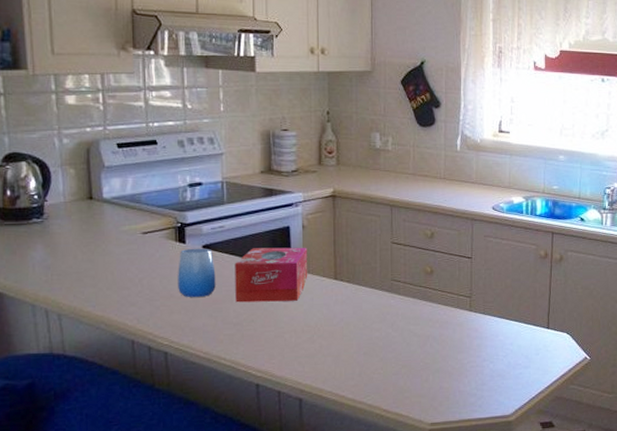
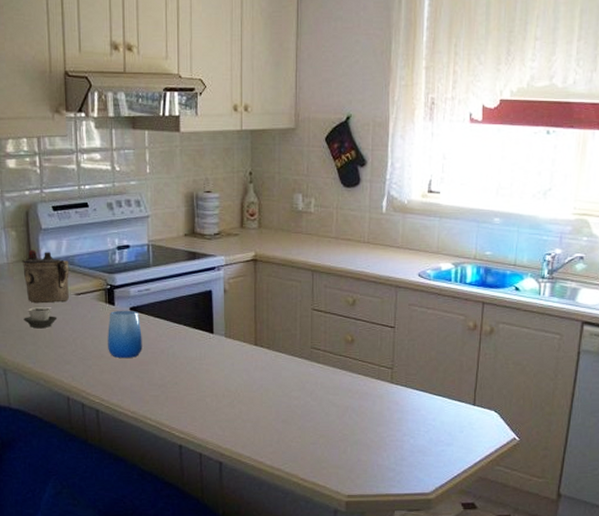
teapot: none [81,187,135,244] -> present [21,249,69,304]
cup: none [82,247,122,269] -> present [23,307,58,328]
tissue box: present [235,247,308,303] -> none [160,311,229,365]

